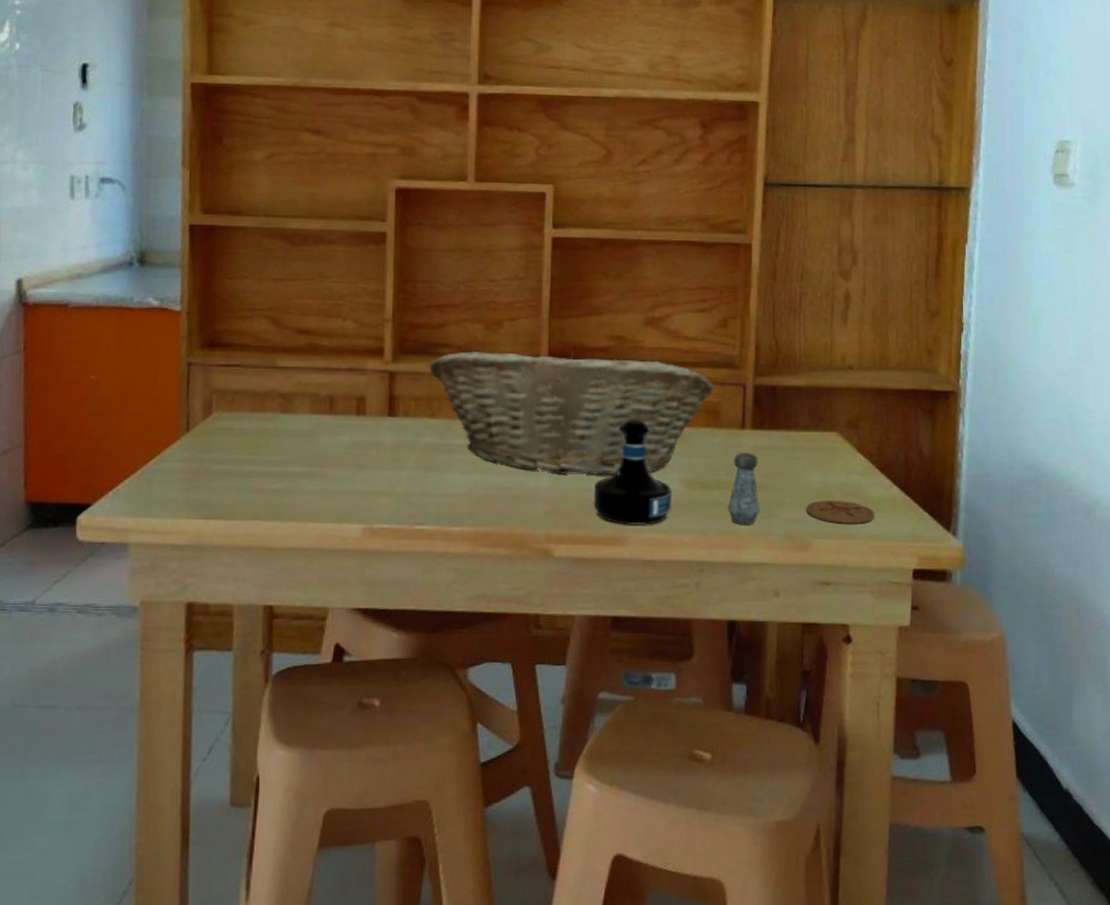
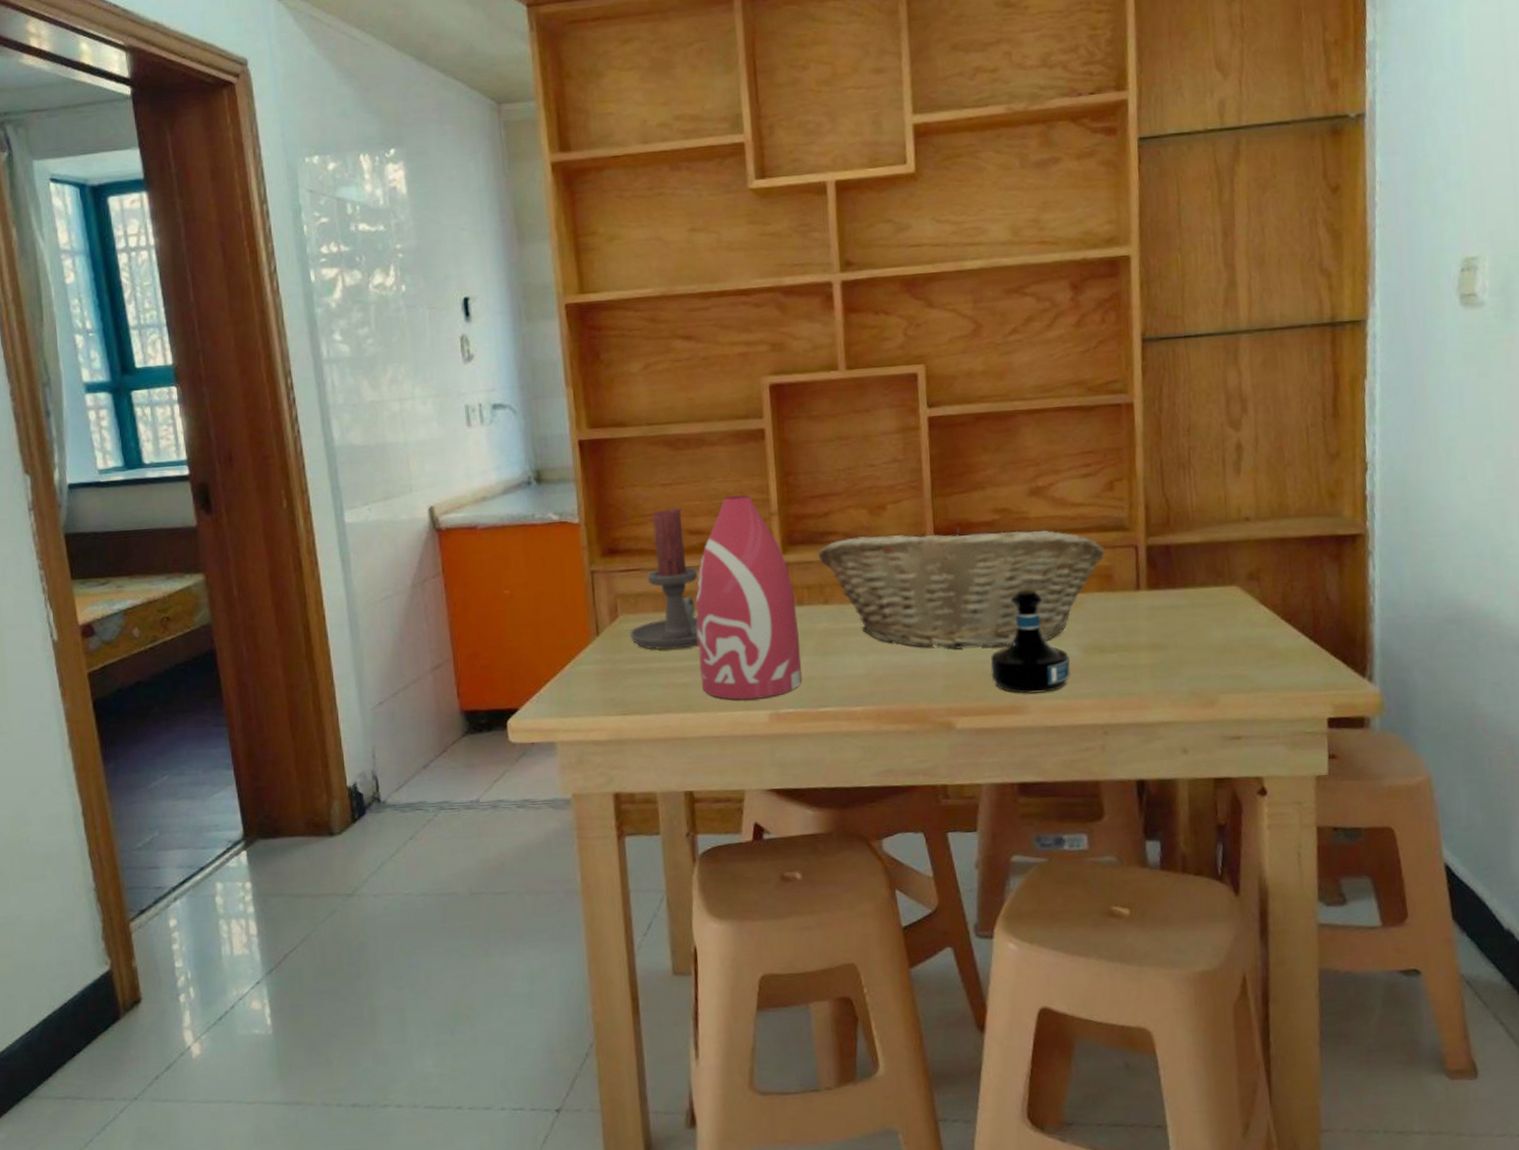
candle holder: none [222,304,301,453] -> present [629,507,700,651]
bottle: none [294,298,402,513] -> present [696,495,802,701]
salt shaker: present [728,453,760,525] -> none [1128,614,1162,686]
coaster: present [806,500,874,525] -> none [1210,654,1283,677]

